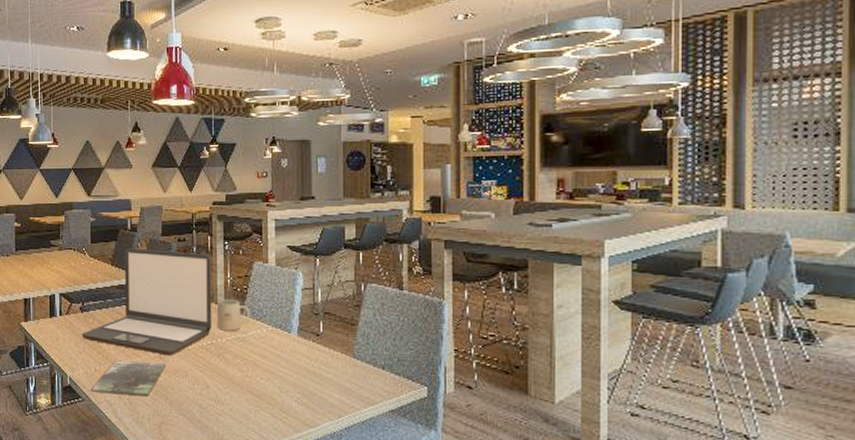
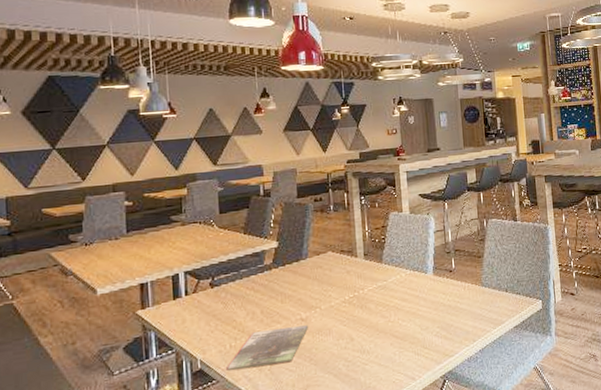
laptop: present [81,248,212,356] -> none [213,210,354,317]
mug: present [216,299,251,331] -> none [356,250,390,282]

